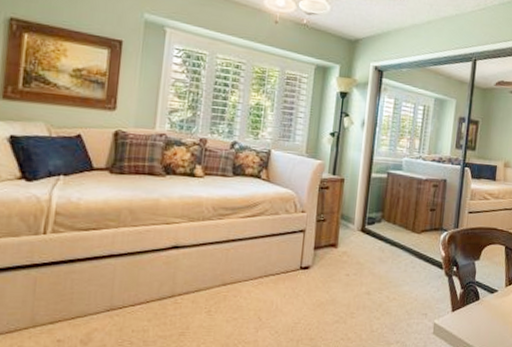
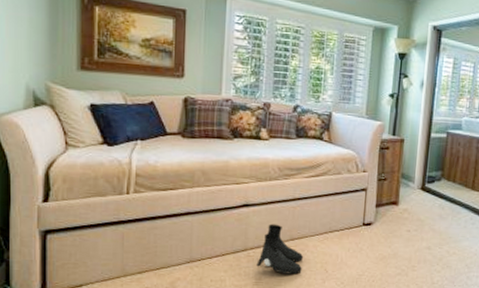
boots: none [184,267,236,323] -> present [256,224,304,274]

